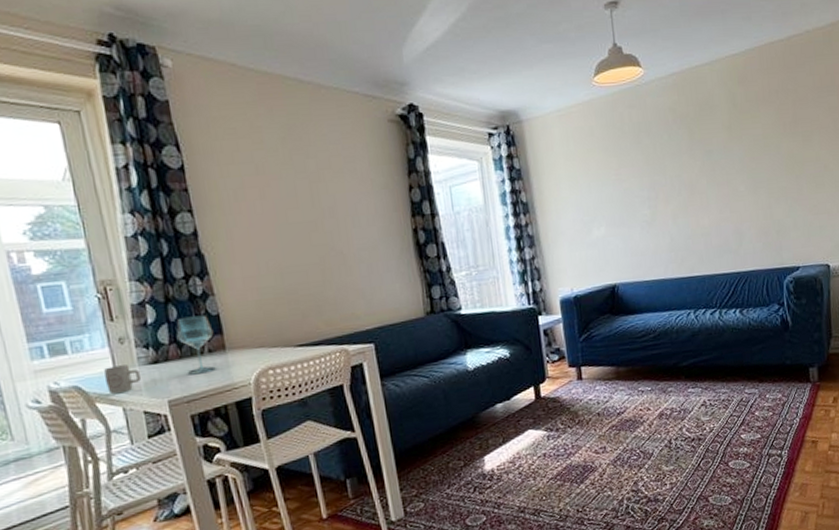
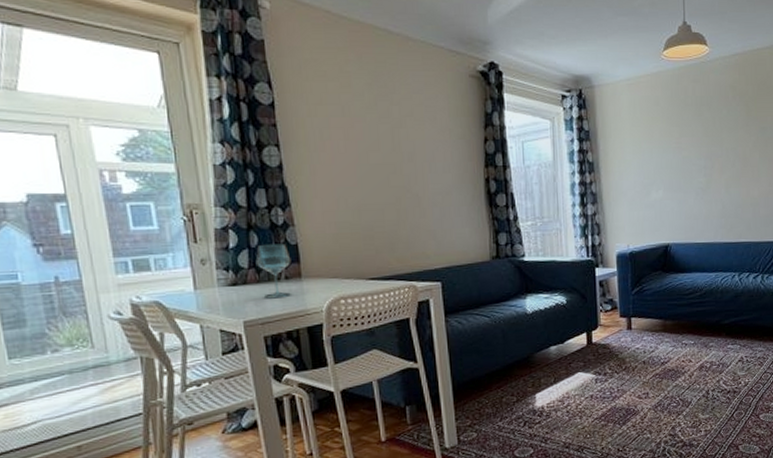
mug: present [104,365,142,395] -> none [185,285,220,312]

